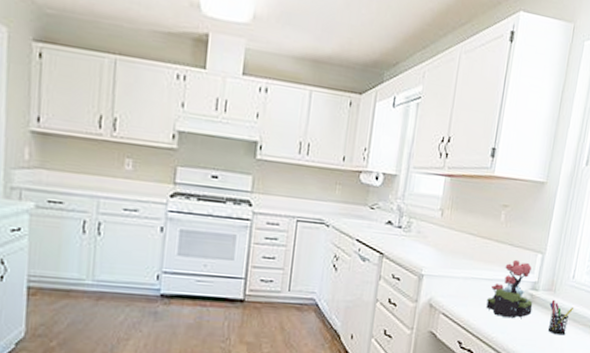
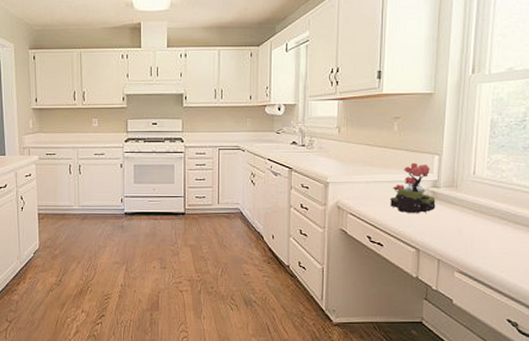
pen holder: present [547,299,574,335] -> none [453,194,479,226]

